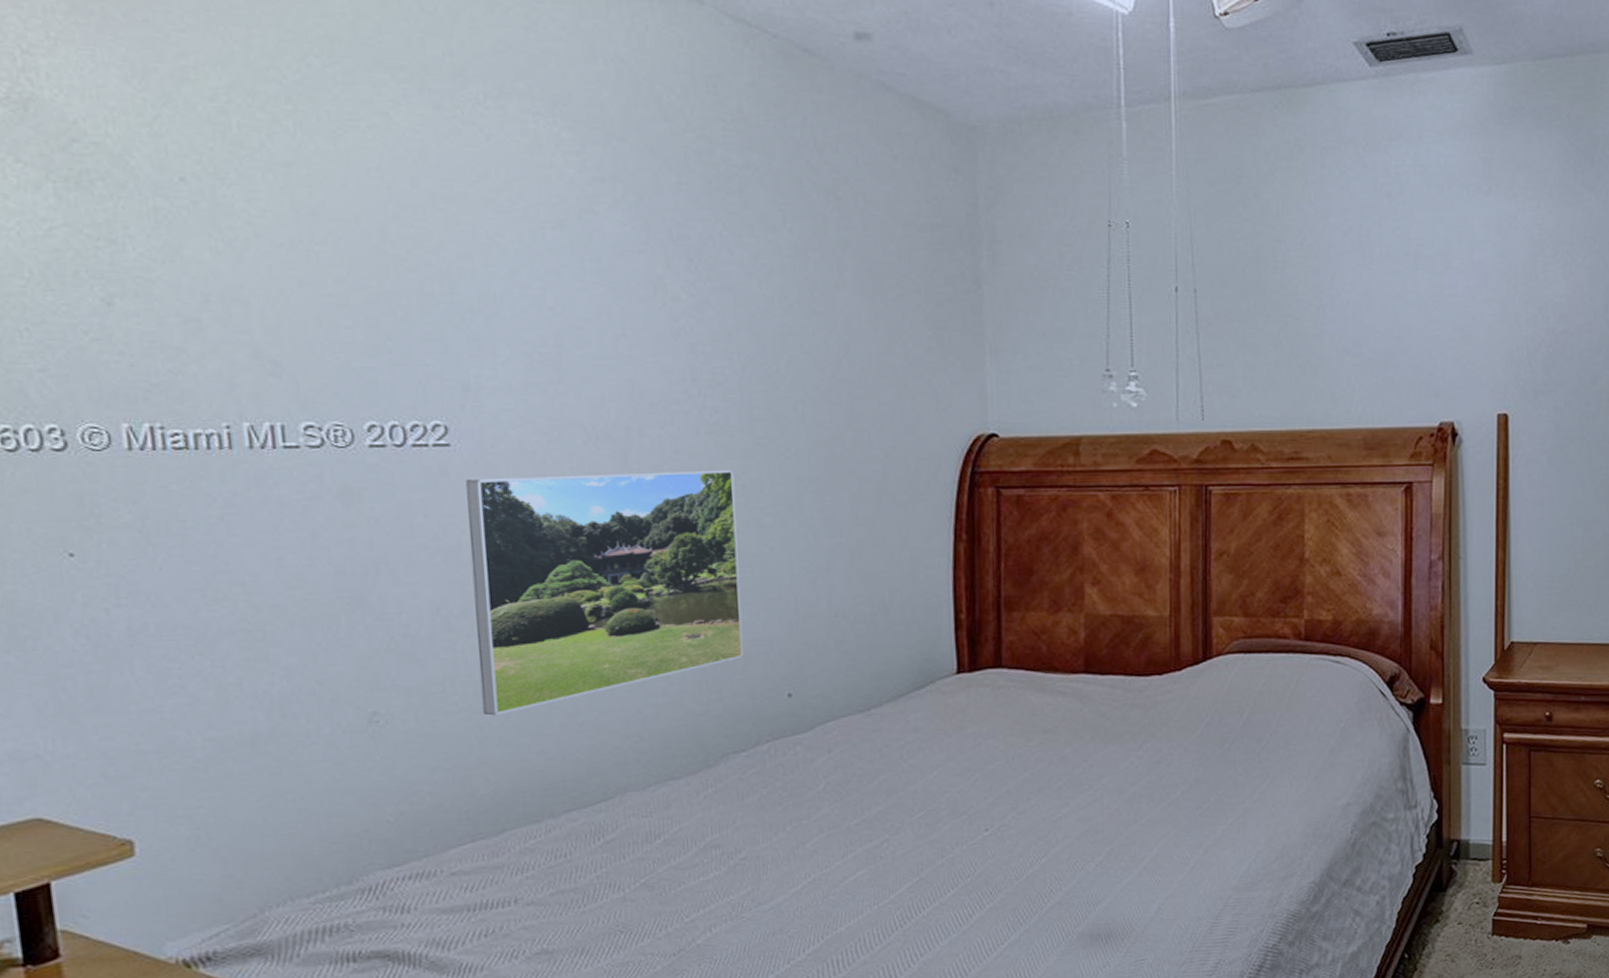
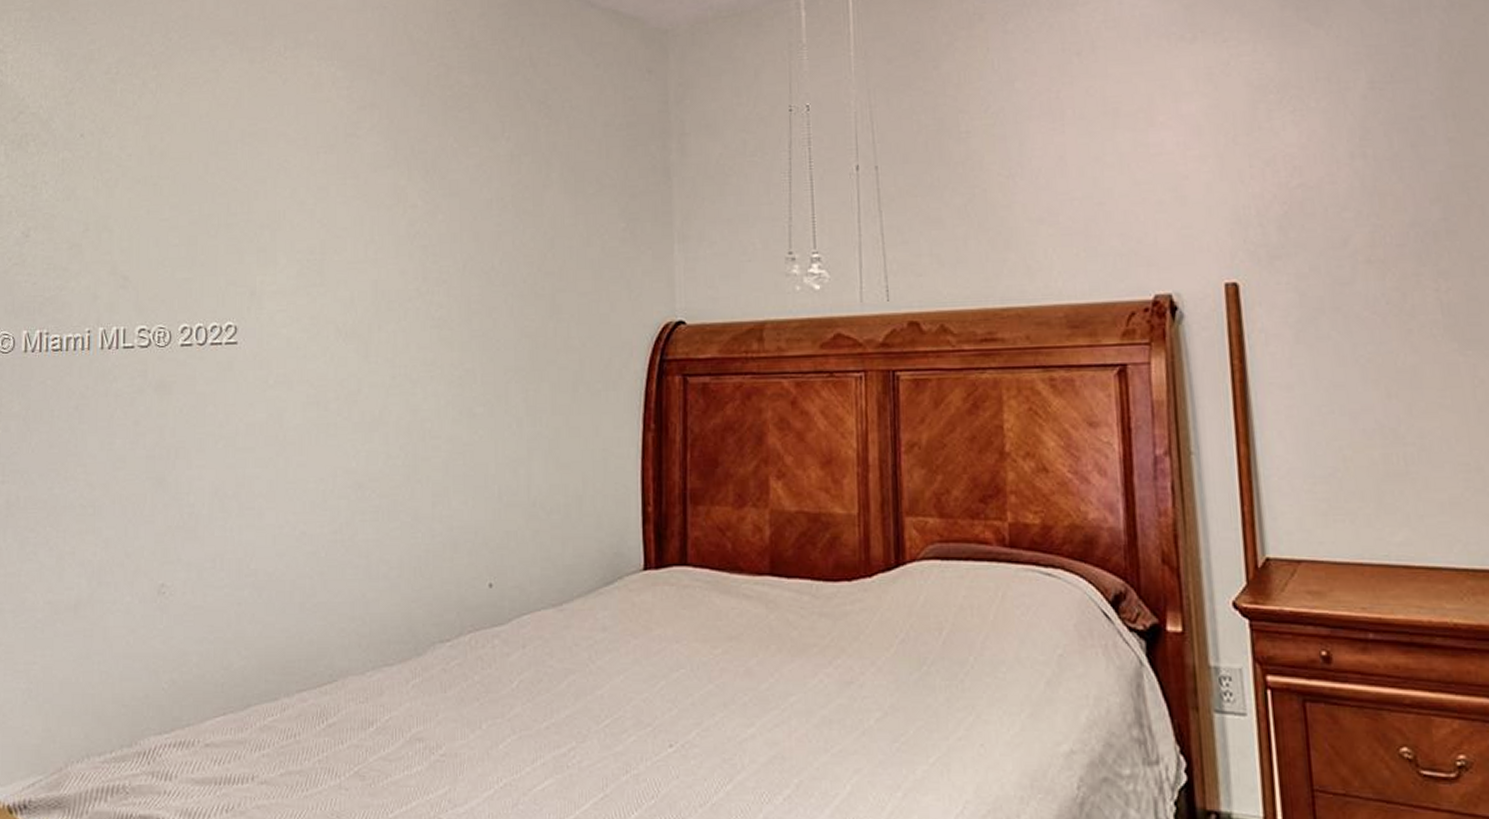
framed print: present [466,469,744,716] -> none [242,361,453,593]

